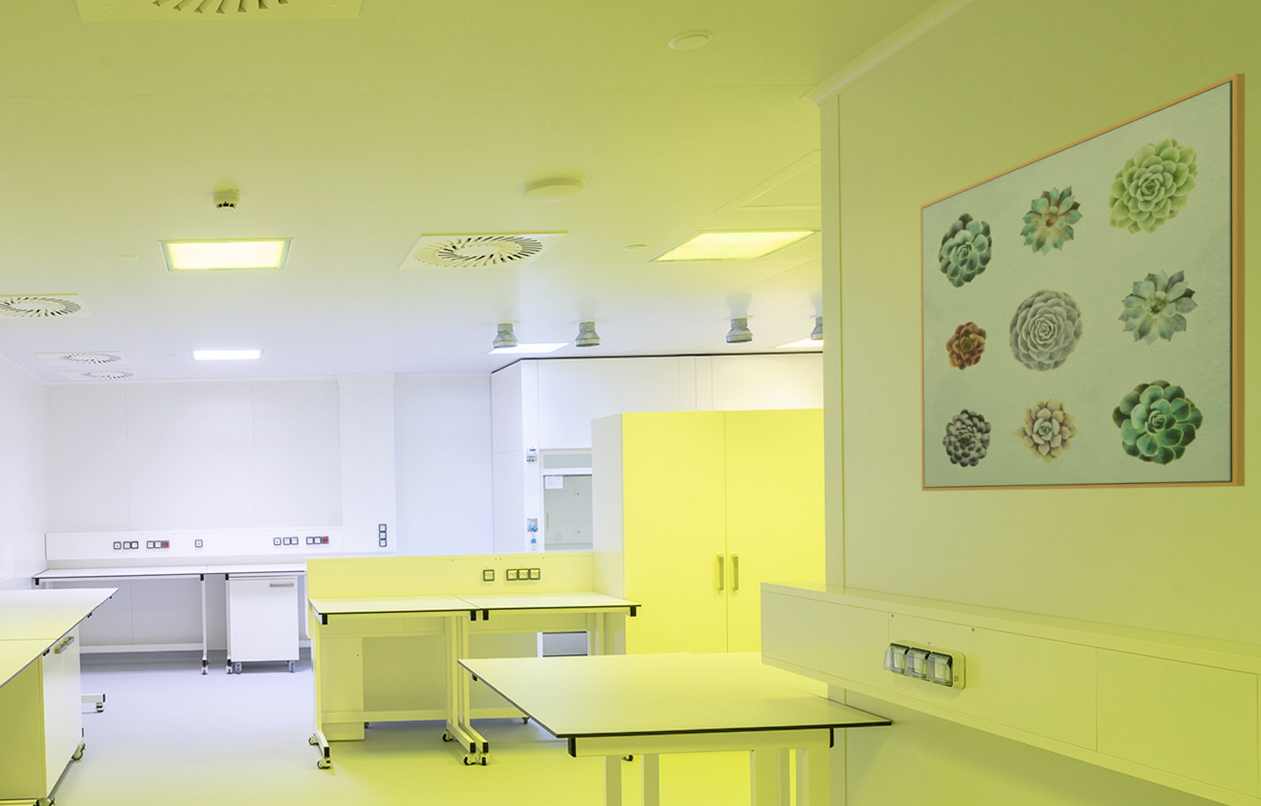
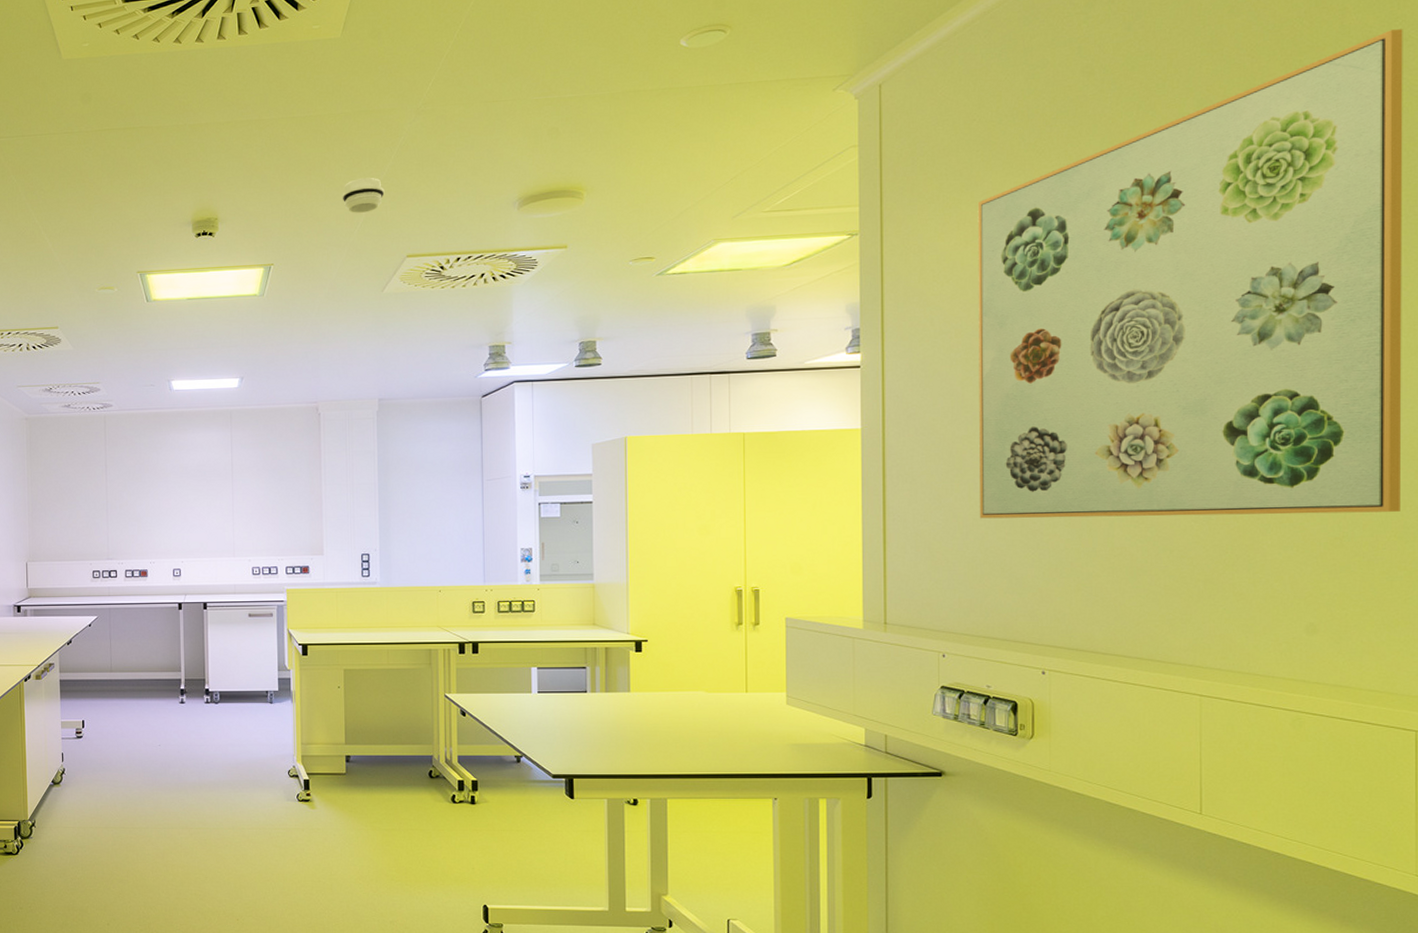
smoke detector: none [359,156,400,191] -> present [342,177,385,213]

